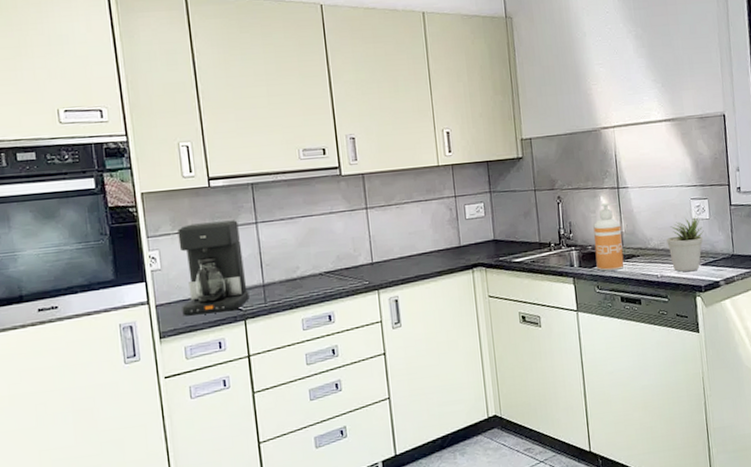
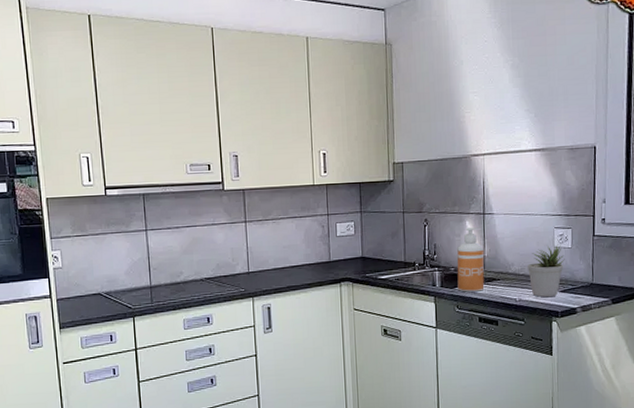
coffee maker: present [177,220,250,316] -> none [77,227,138,311]

